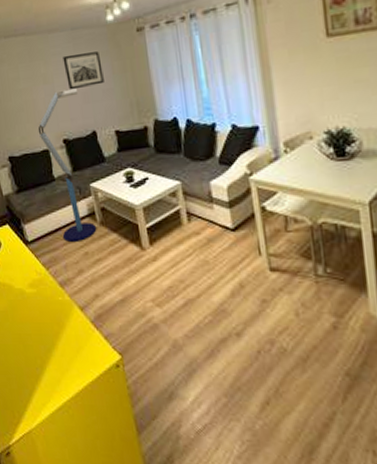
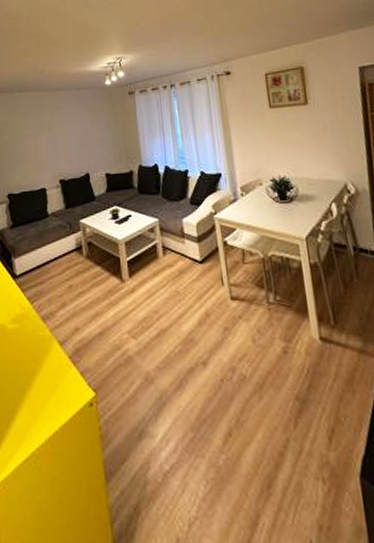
floor lamp: present [38,88,97,242] -> none [38,136,83,275]
wall art: present [62,51,104,91] -> none [66,108,99,138]

